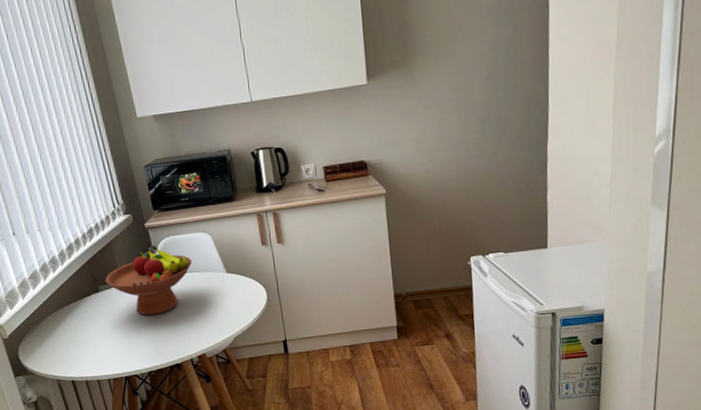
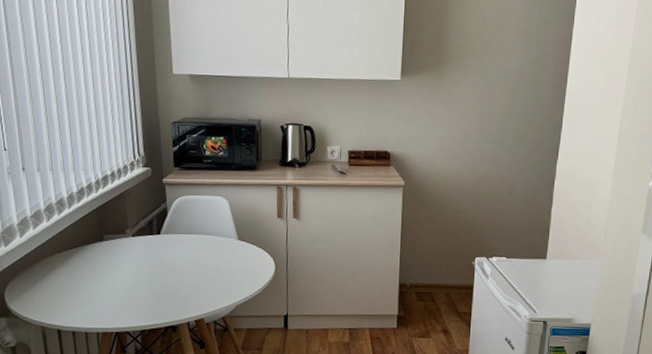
fruit bowl: present [105,245,192,316] -> none [112,201,204,273]

